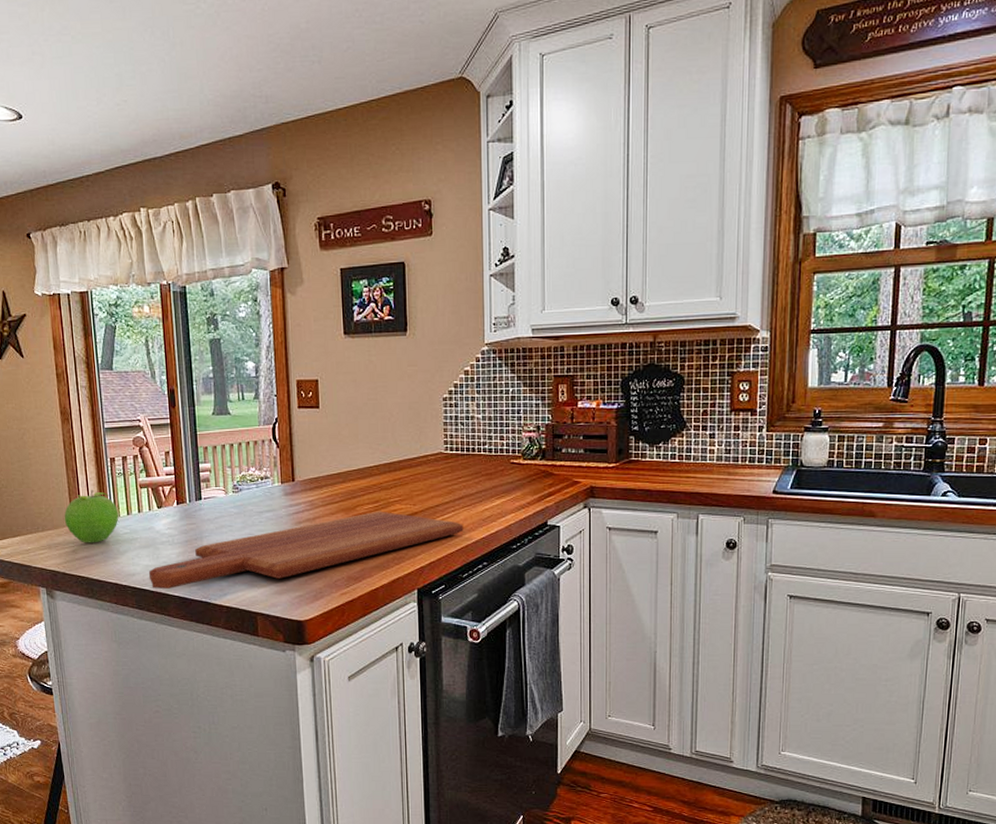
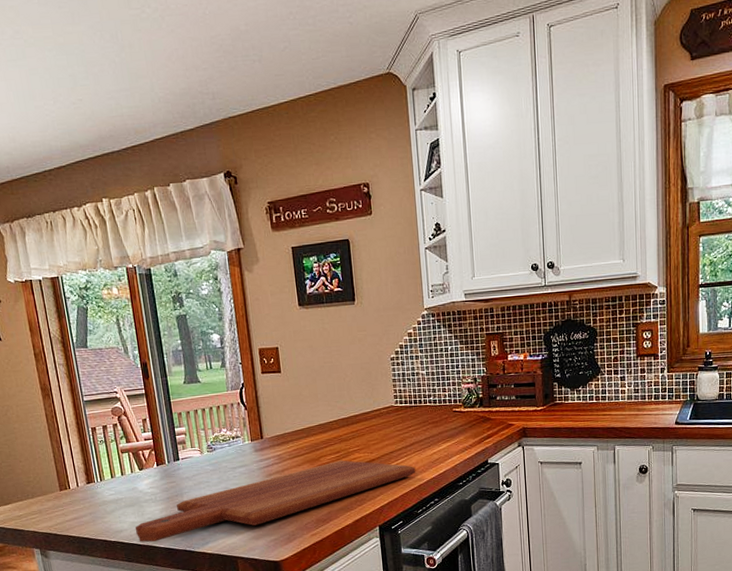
fruit: present [64,490,119,543] -> none [52,458,104,506]

